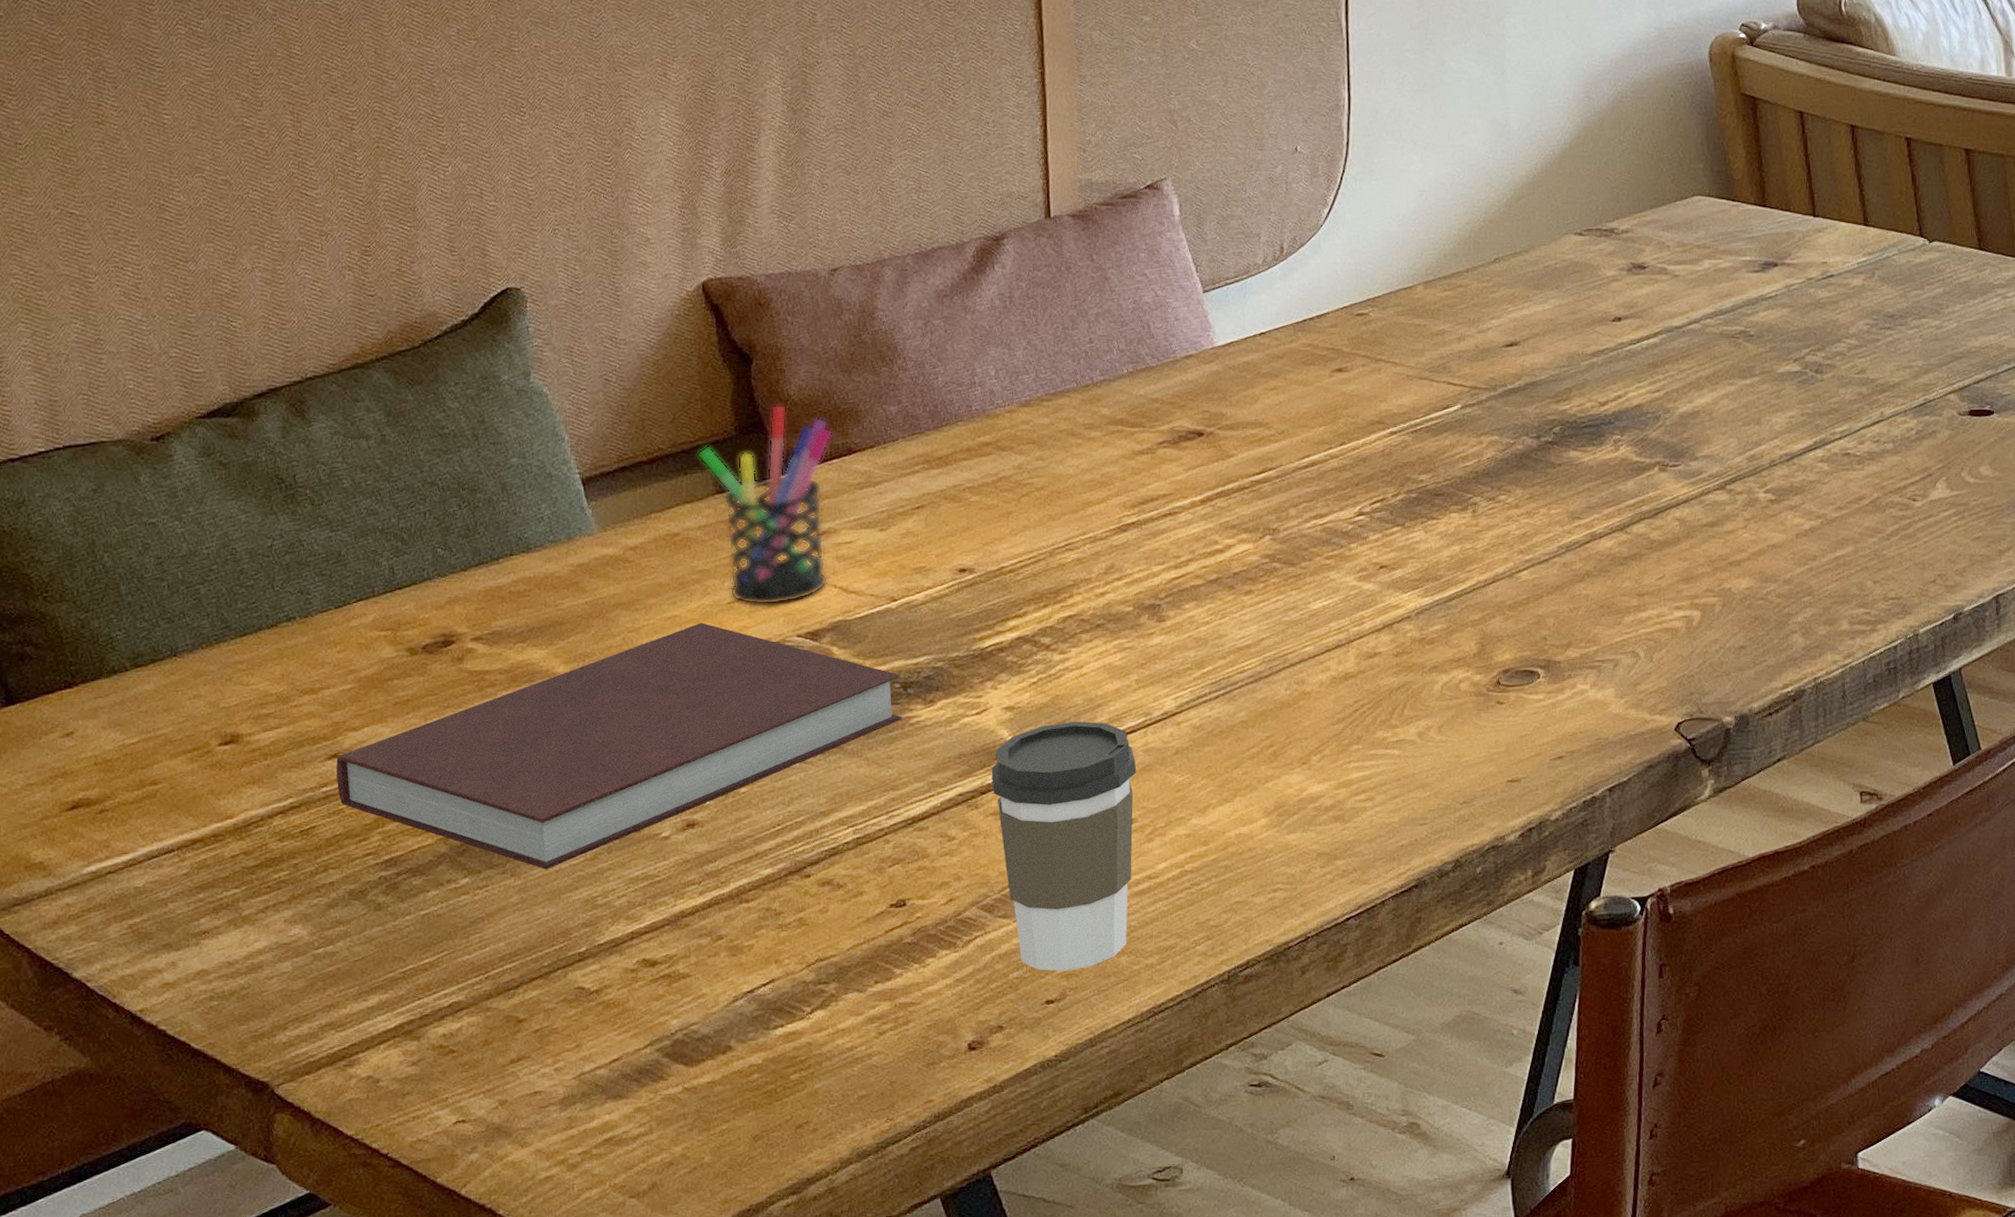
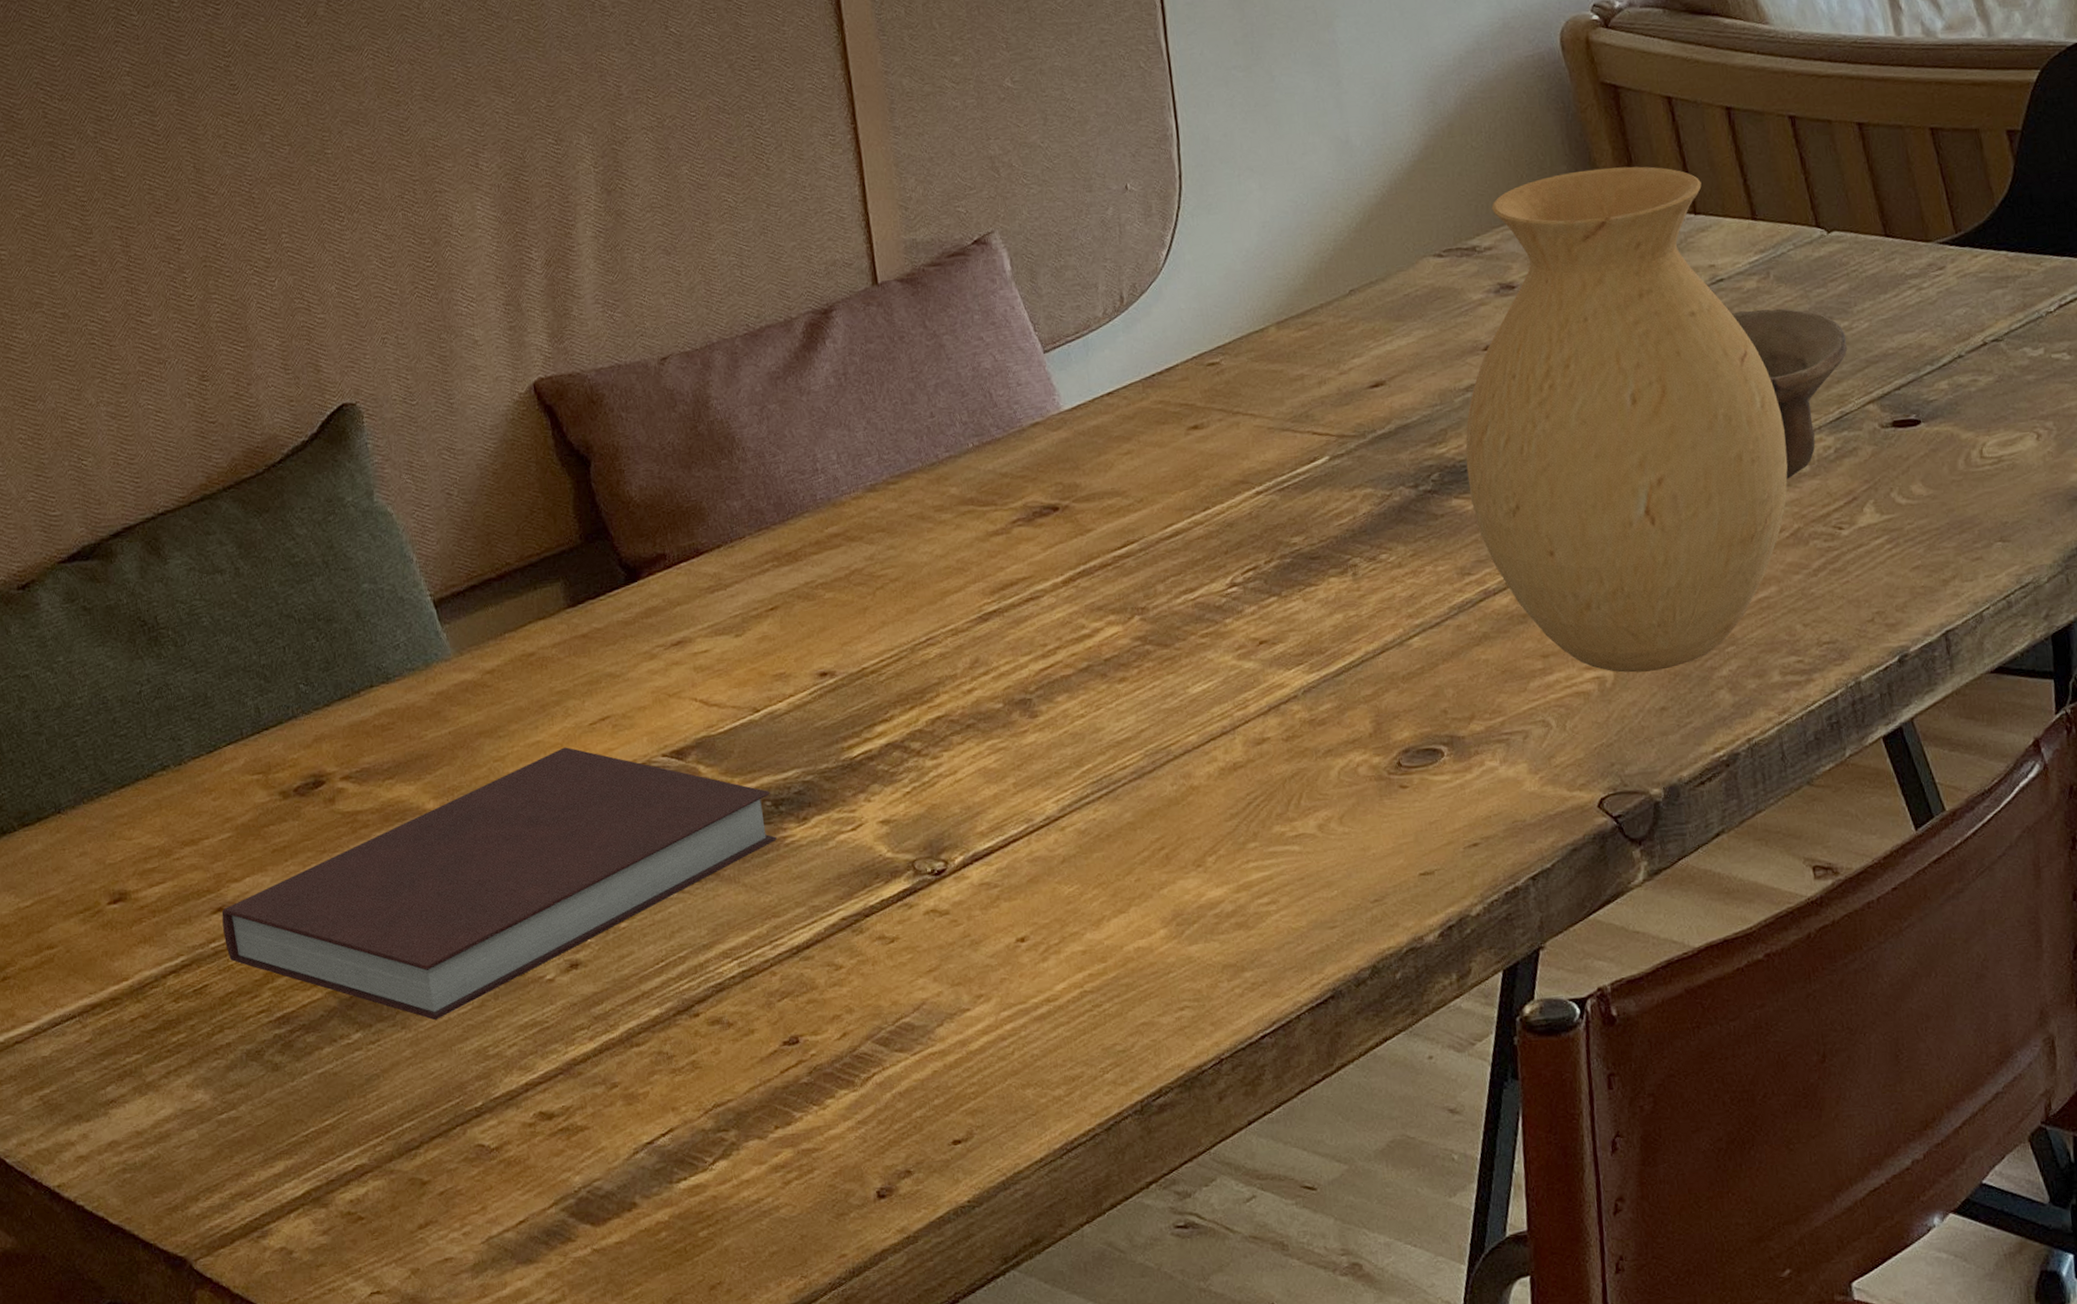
pen holder: present [697,404,833,606] -> none [545,507,689,726]
coffee cup: present [991,721,1137,971] -> none [872,832,1031,1108]
vase: none [1586,169,1874,614] -> present [1465,166,1788,673]
bowl: none [1837,304,1937,454] -> present [1731,308,1848,479]

